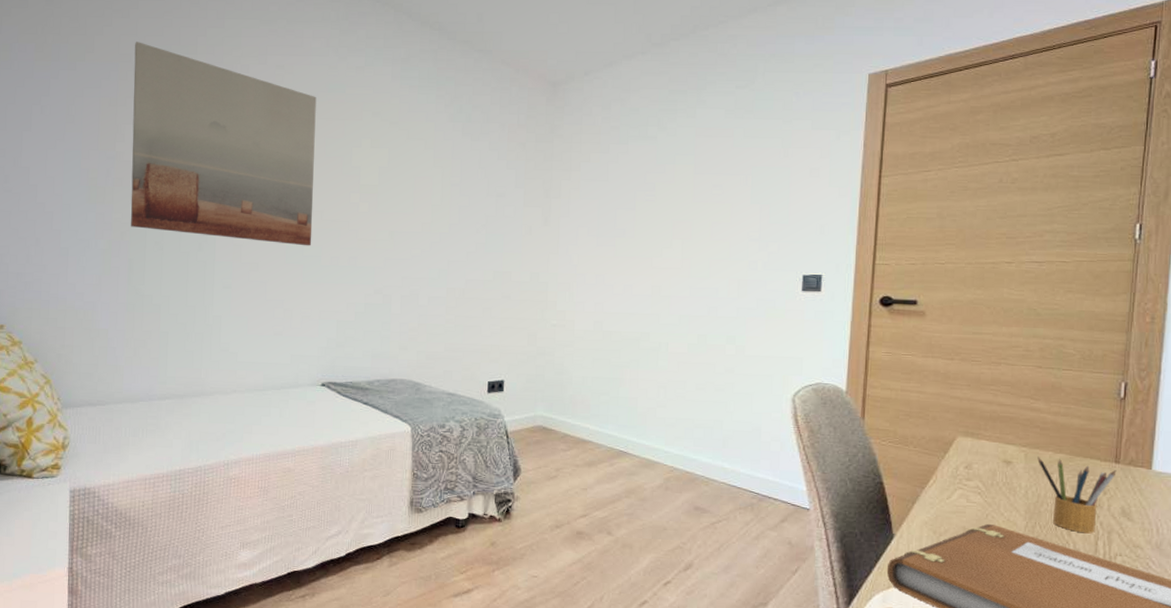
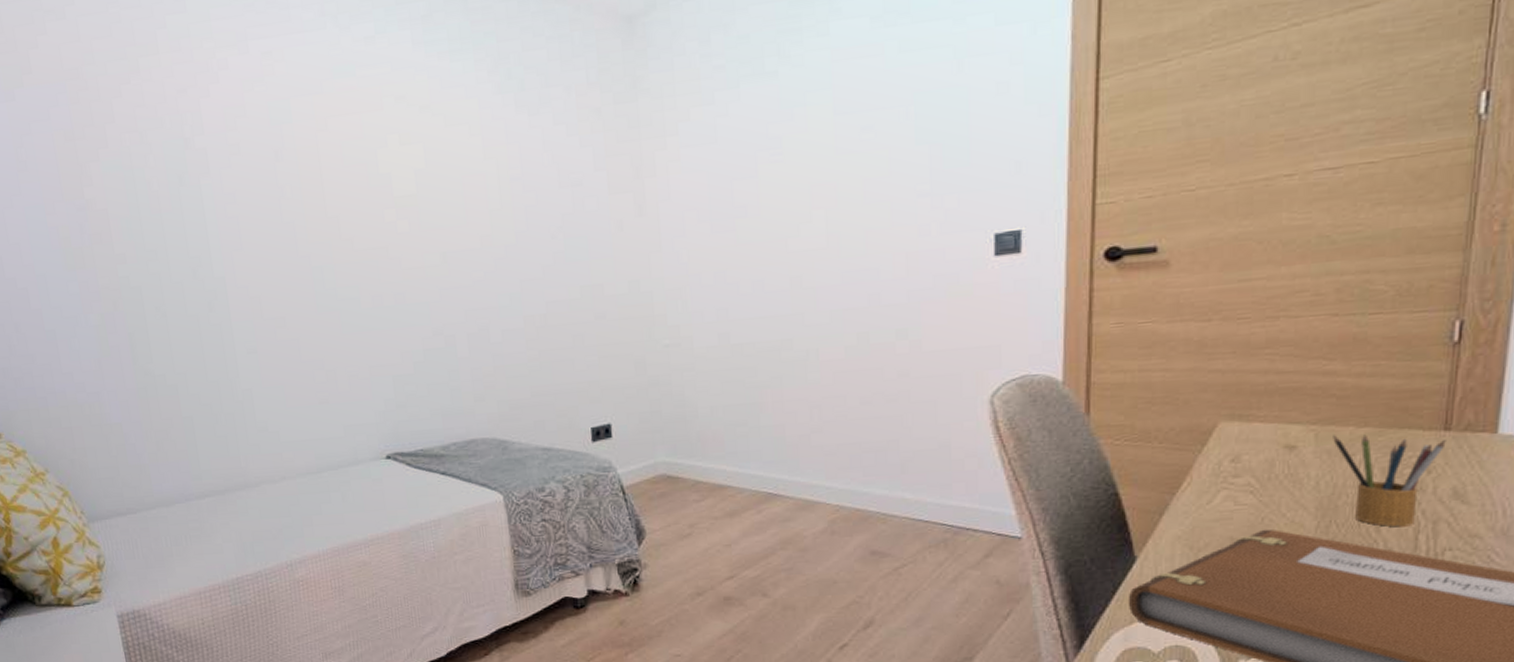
wall art: present [130,42,317,246] -> none [79,49,346,293]

